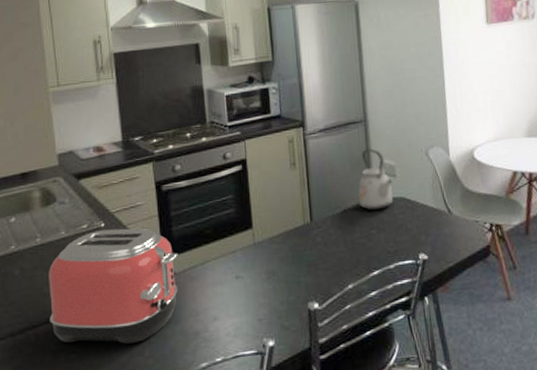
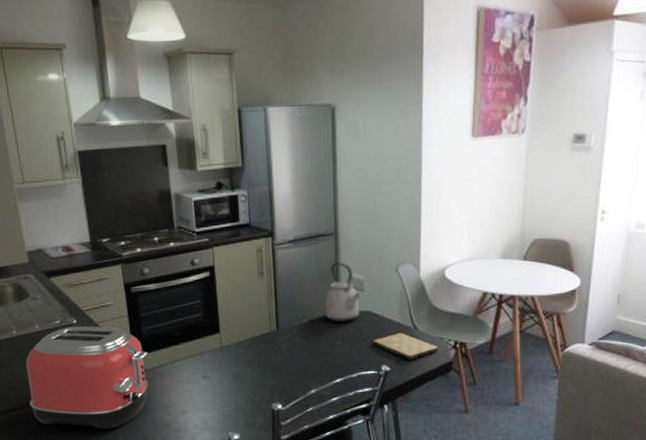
cutting board: none [408,218,475,247] -> present [372,333,439,360]

